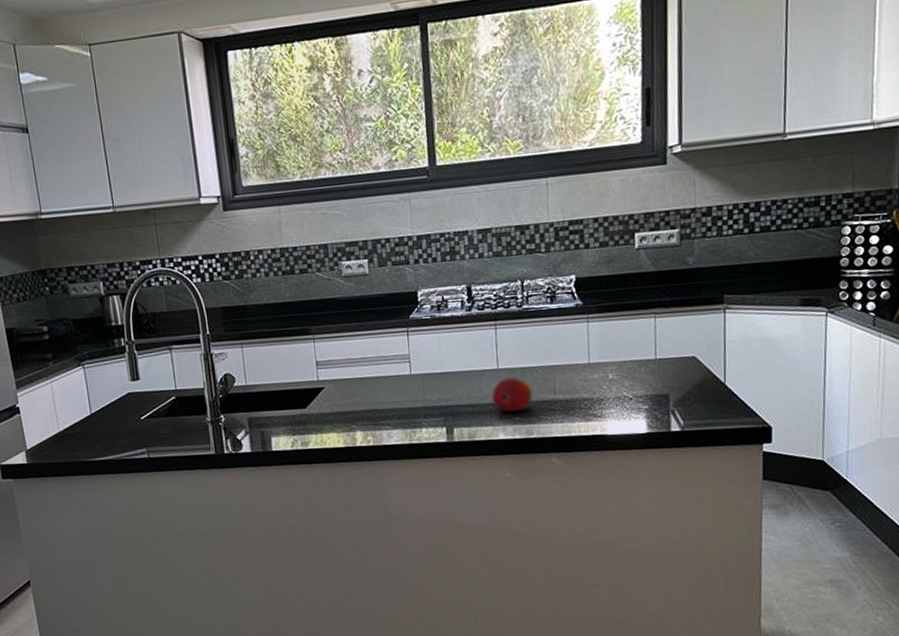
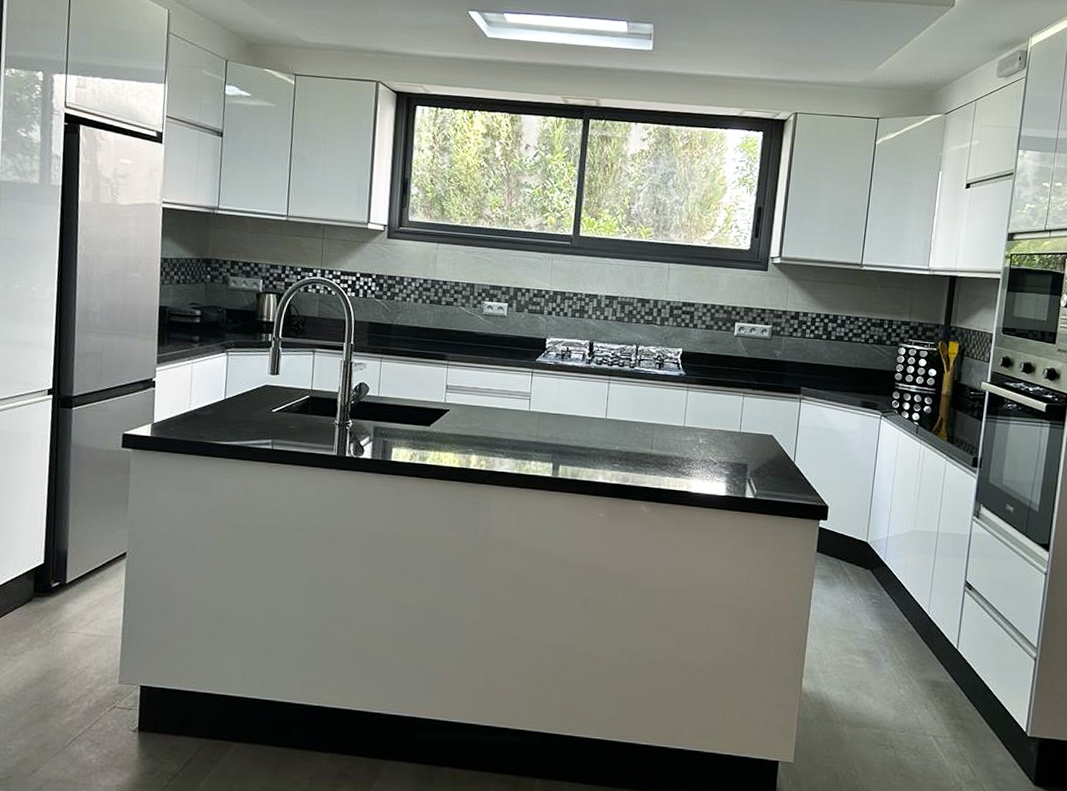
fruit: present [491,376,533,412] -> none [597,427,633,459]

